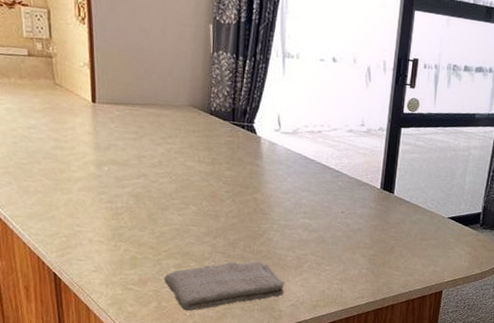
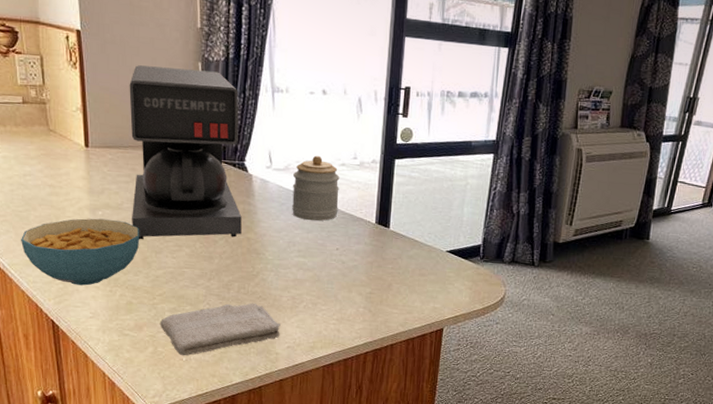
cereal bowl: none [23,173,147,240] -> present [21,218,140,286]
coffee maker: none [138,24,249,197] -> present [129,65,242,240]
jar: none [299,121,347,185] -> present [292,155,340,222]

